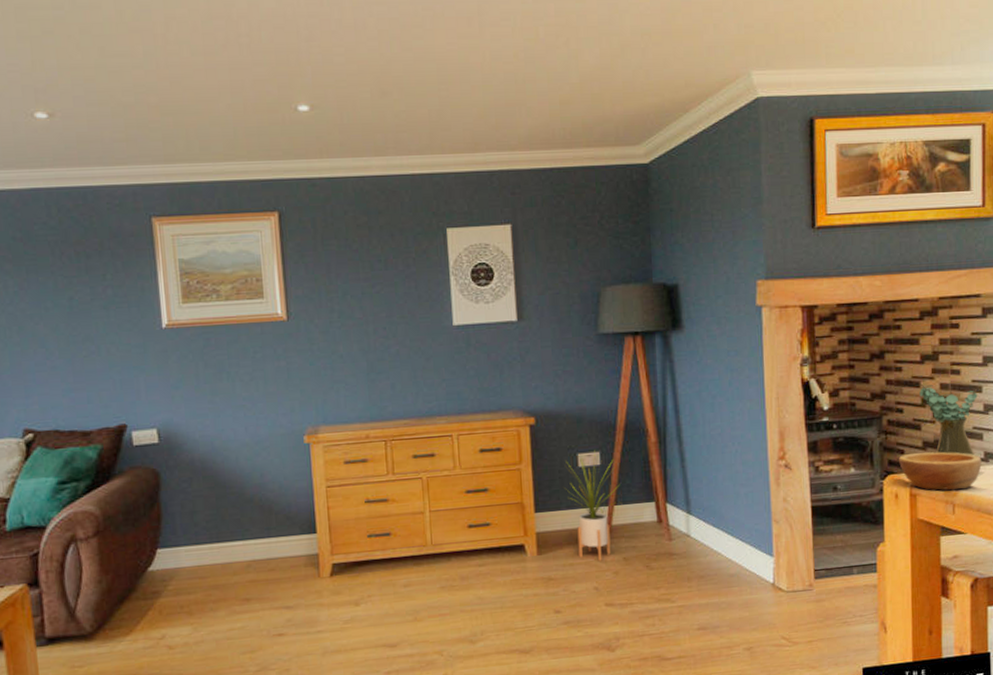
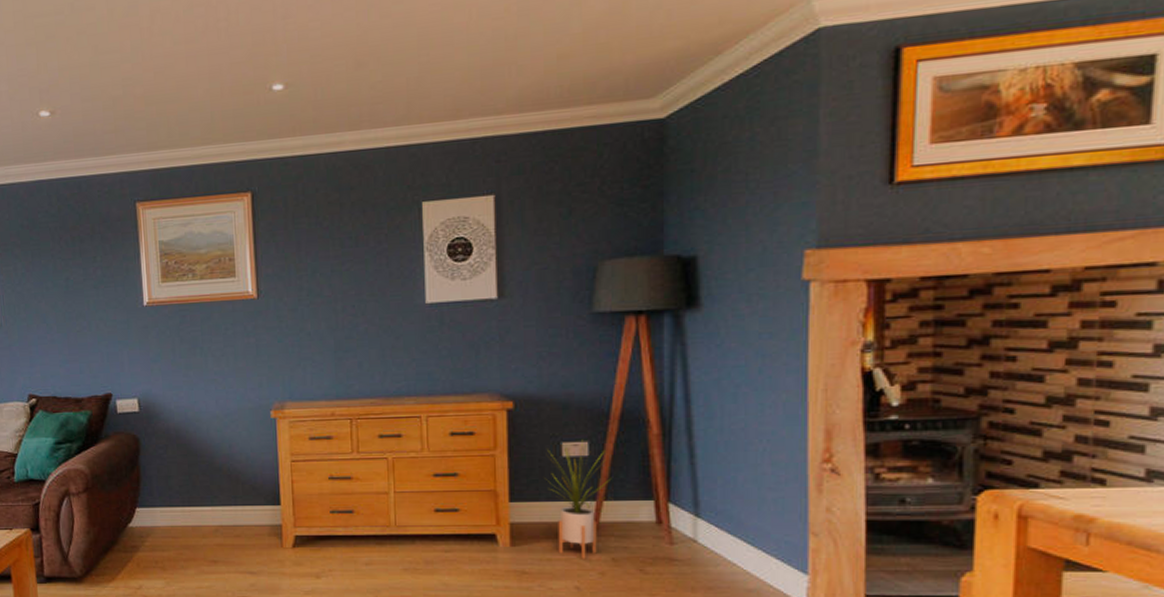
bowl: present [899,452,982,491] -> none [1003,464,1140,515]
vase: present [919,383,978,456] -> none [1043,377,1141,474]

